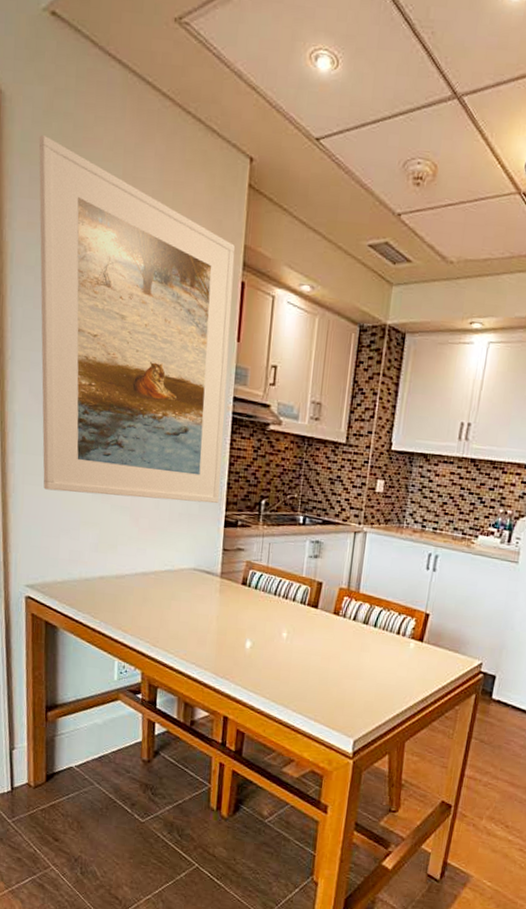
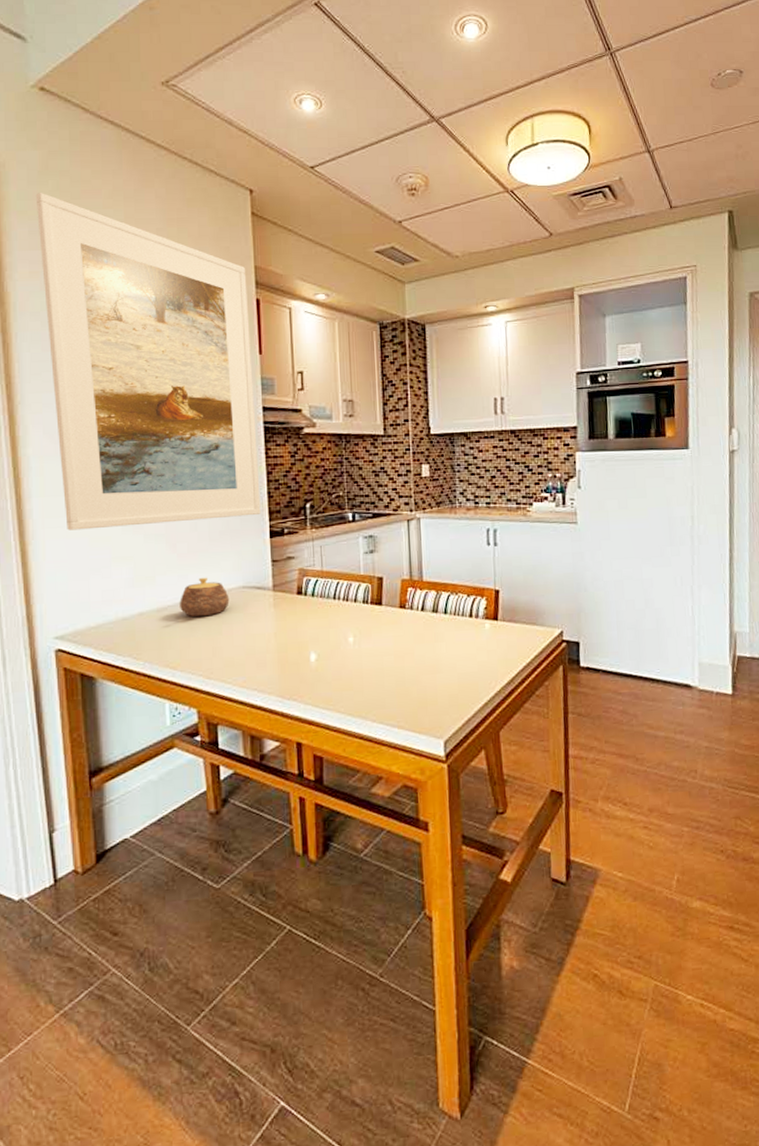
teapot: none [136,553,181,590] -> present [180,577,230,617]

